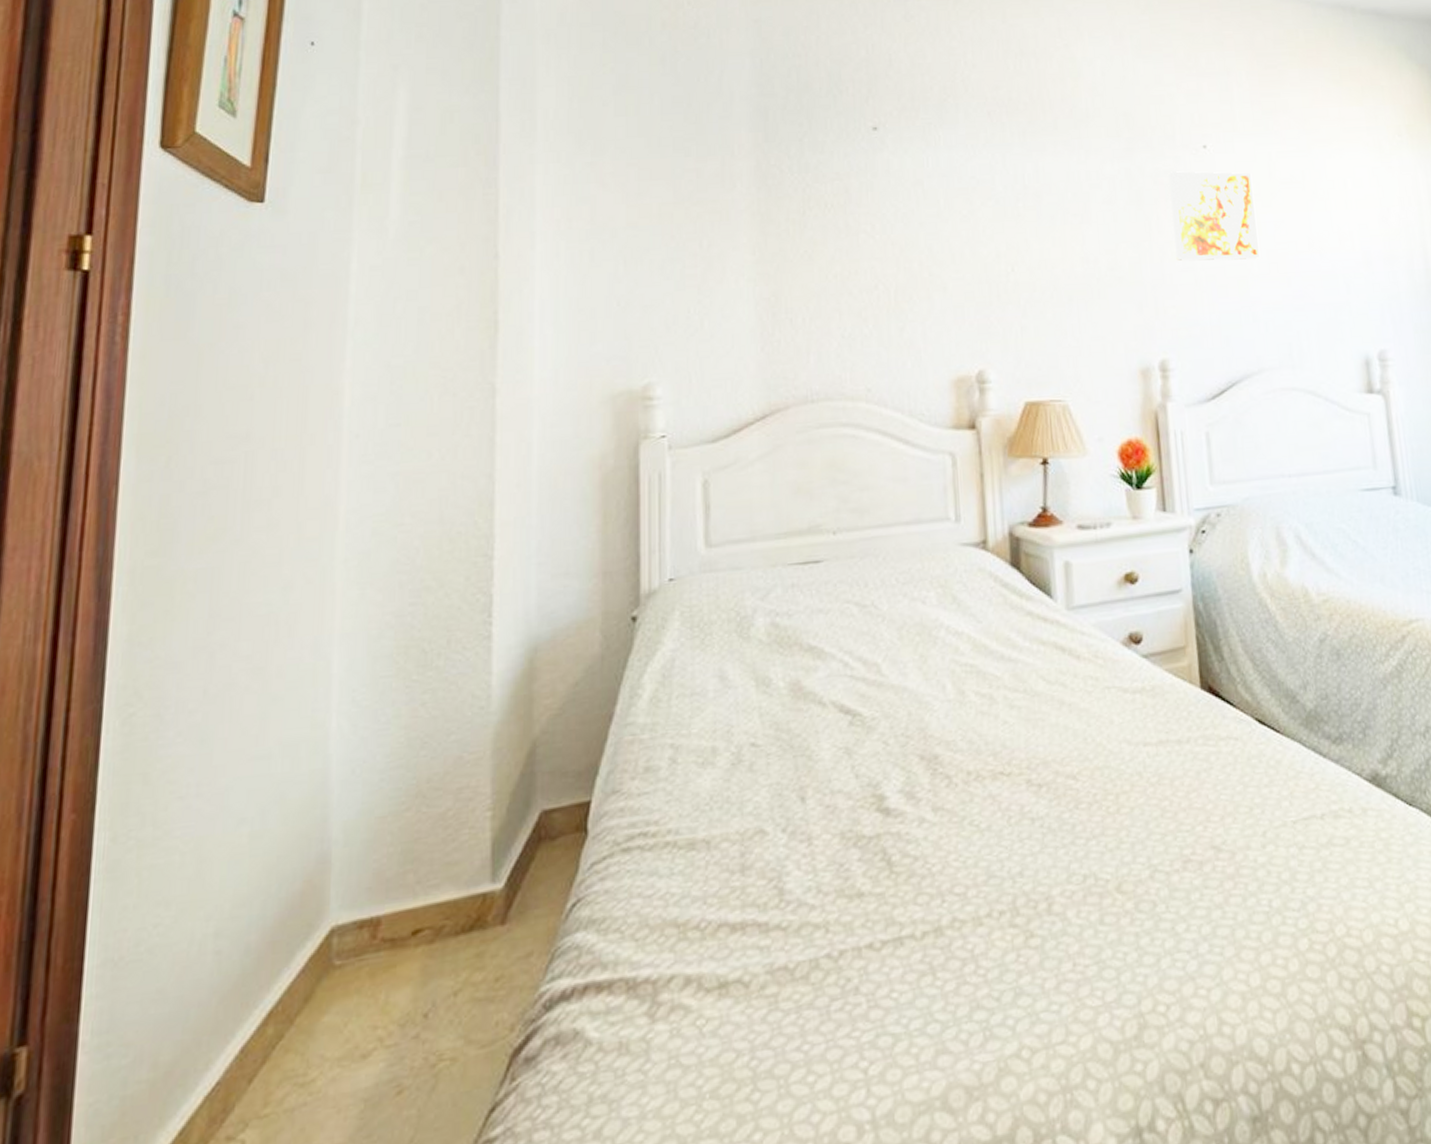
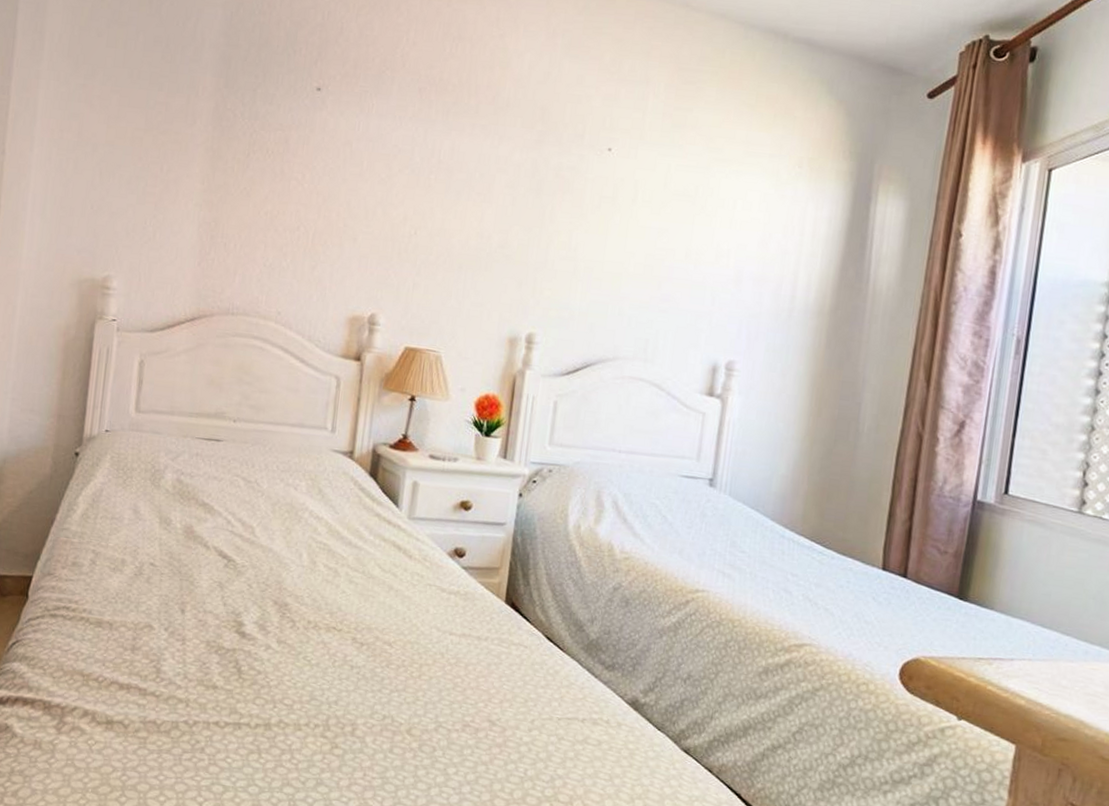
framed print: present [1168,171,1261,261] -> none [561,168,648,260]

